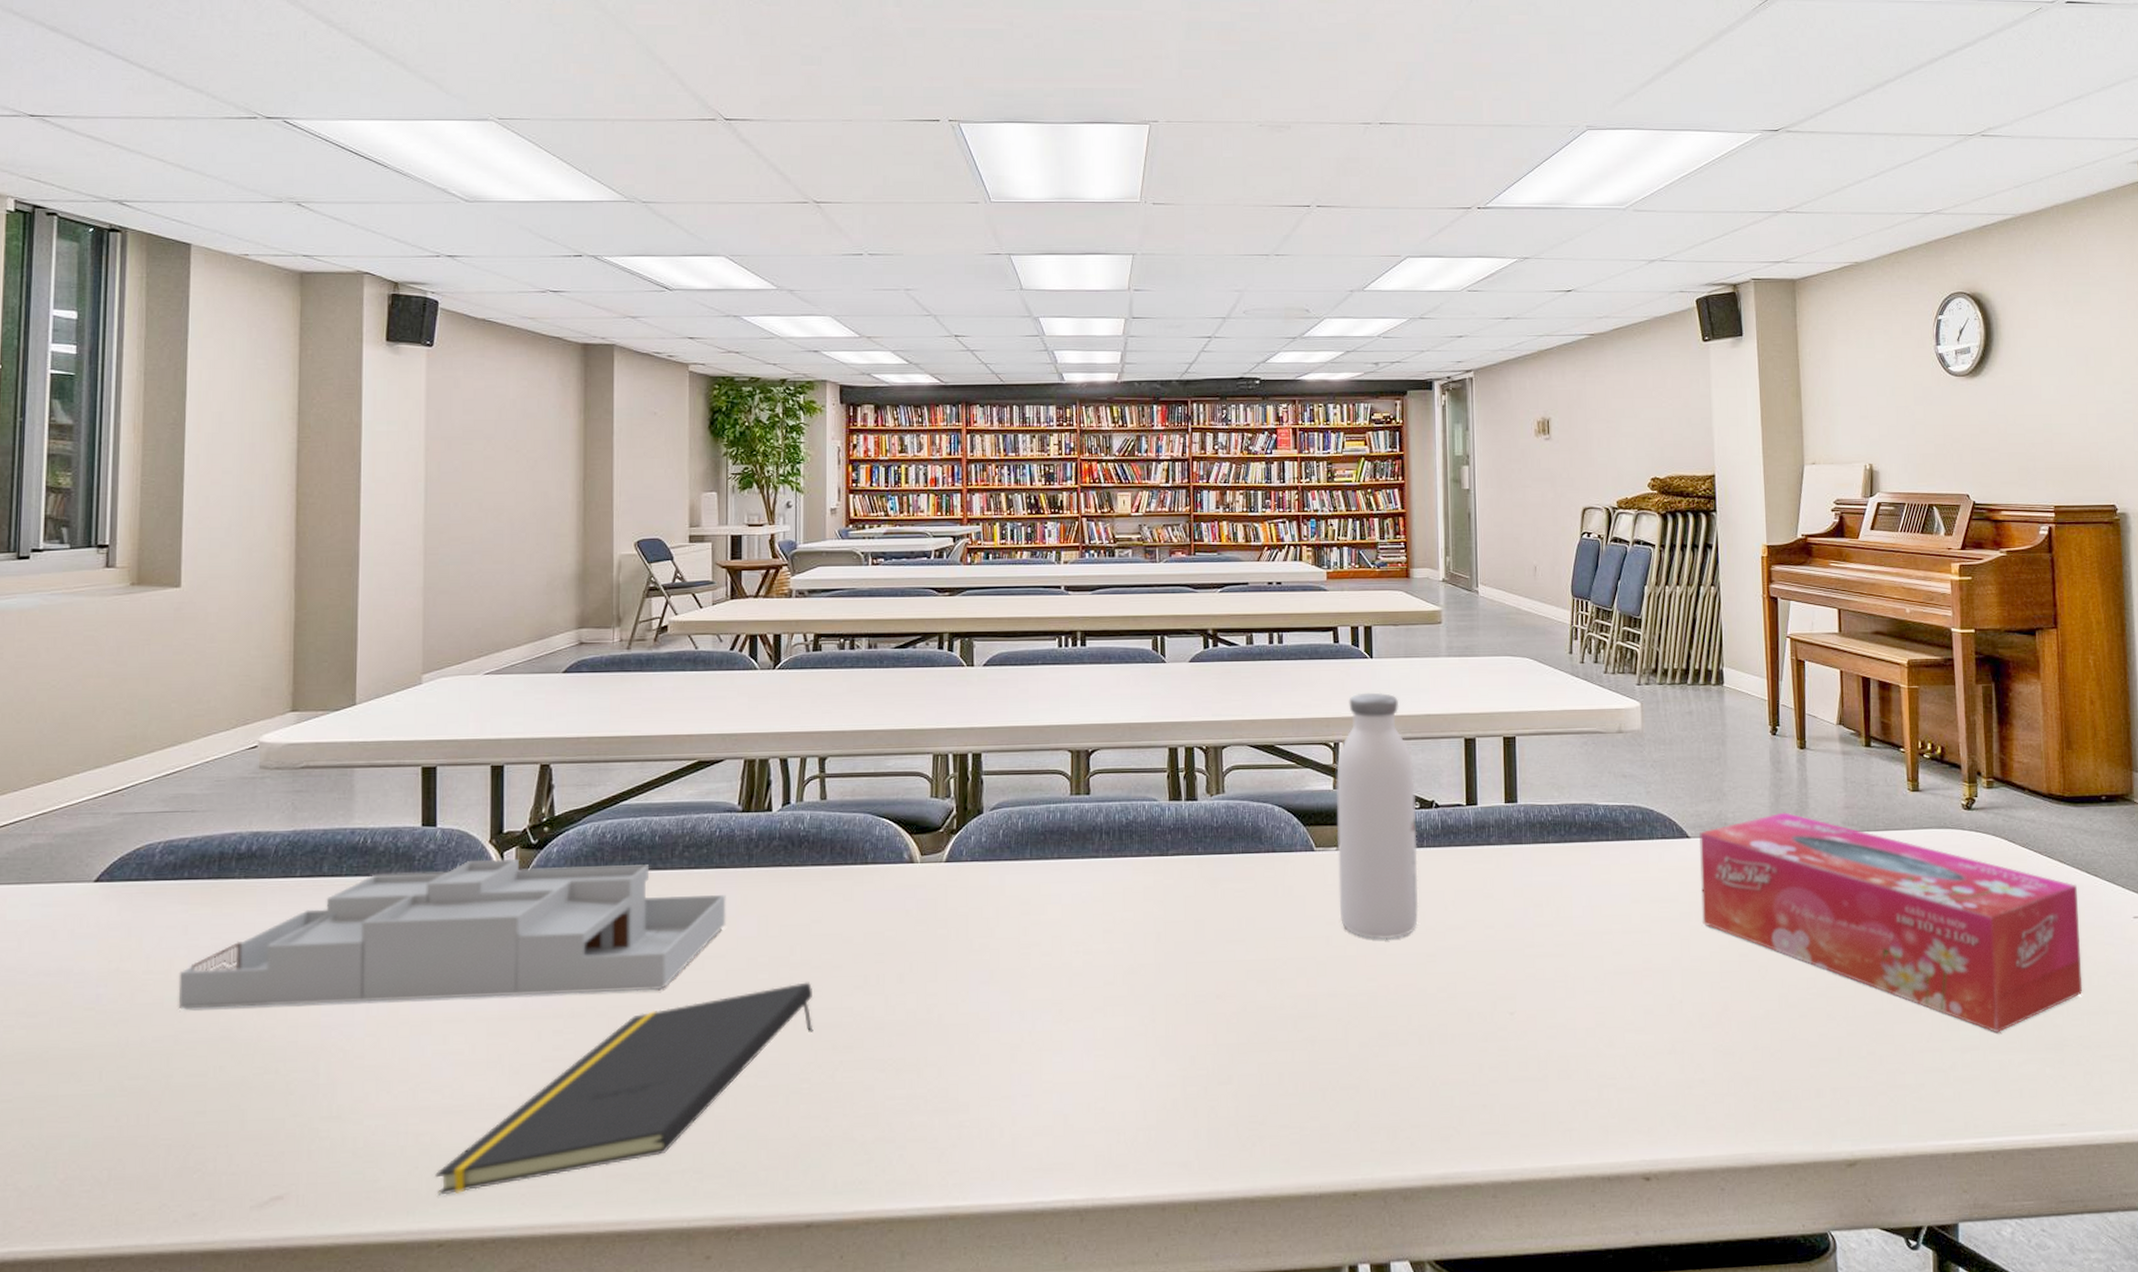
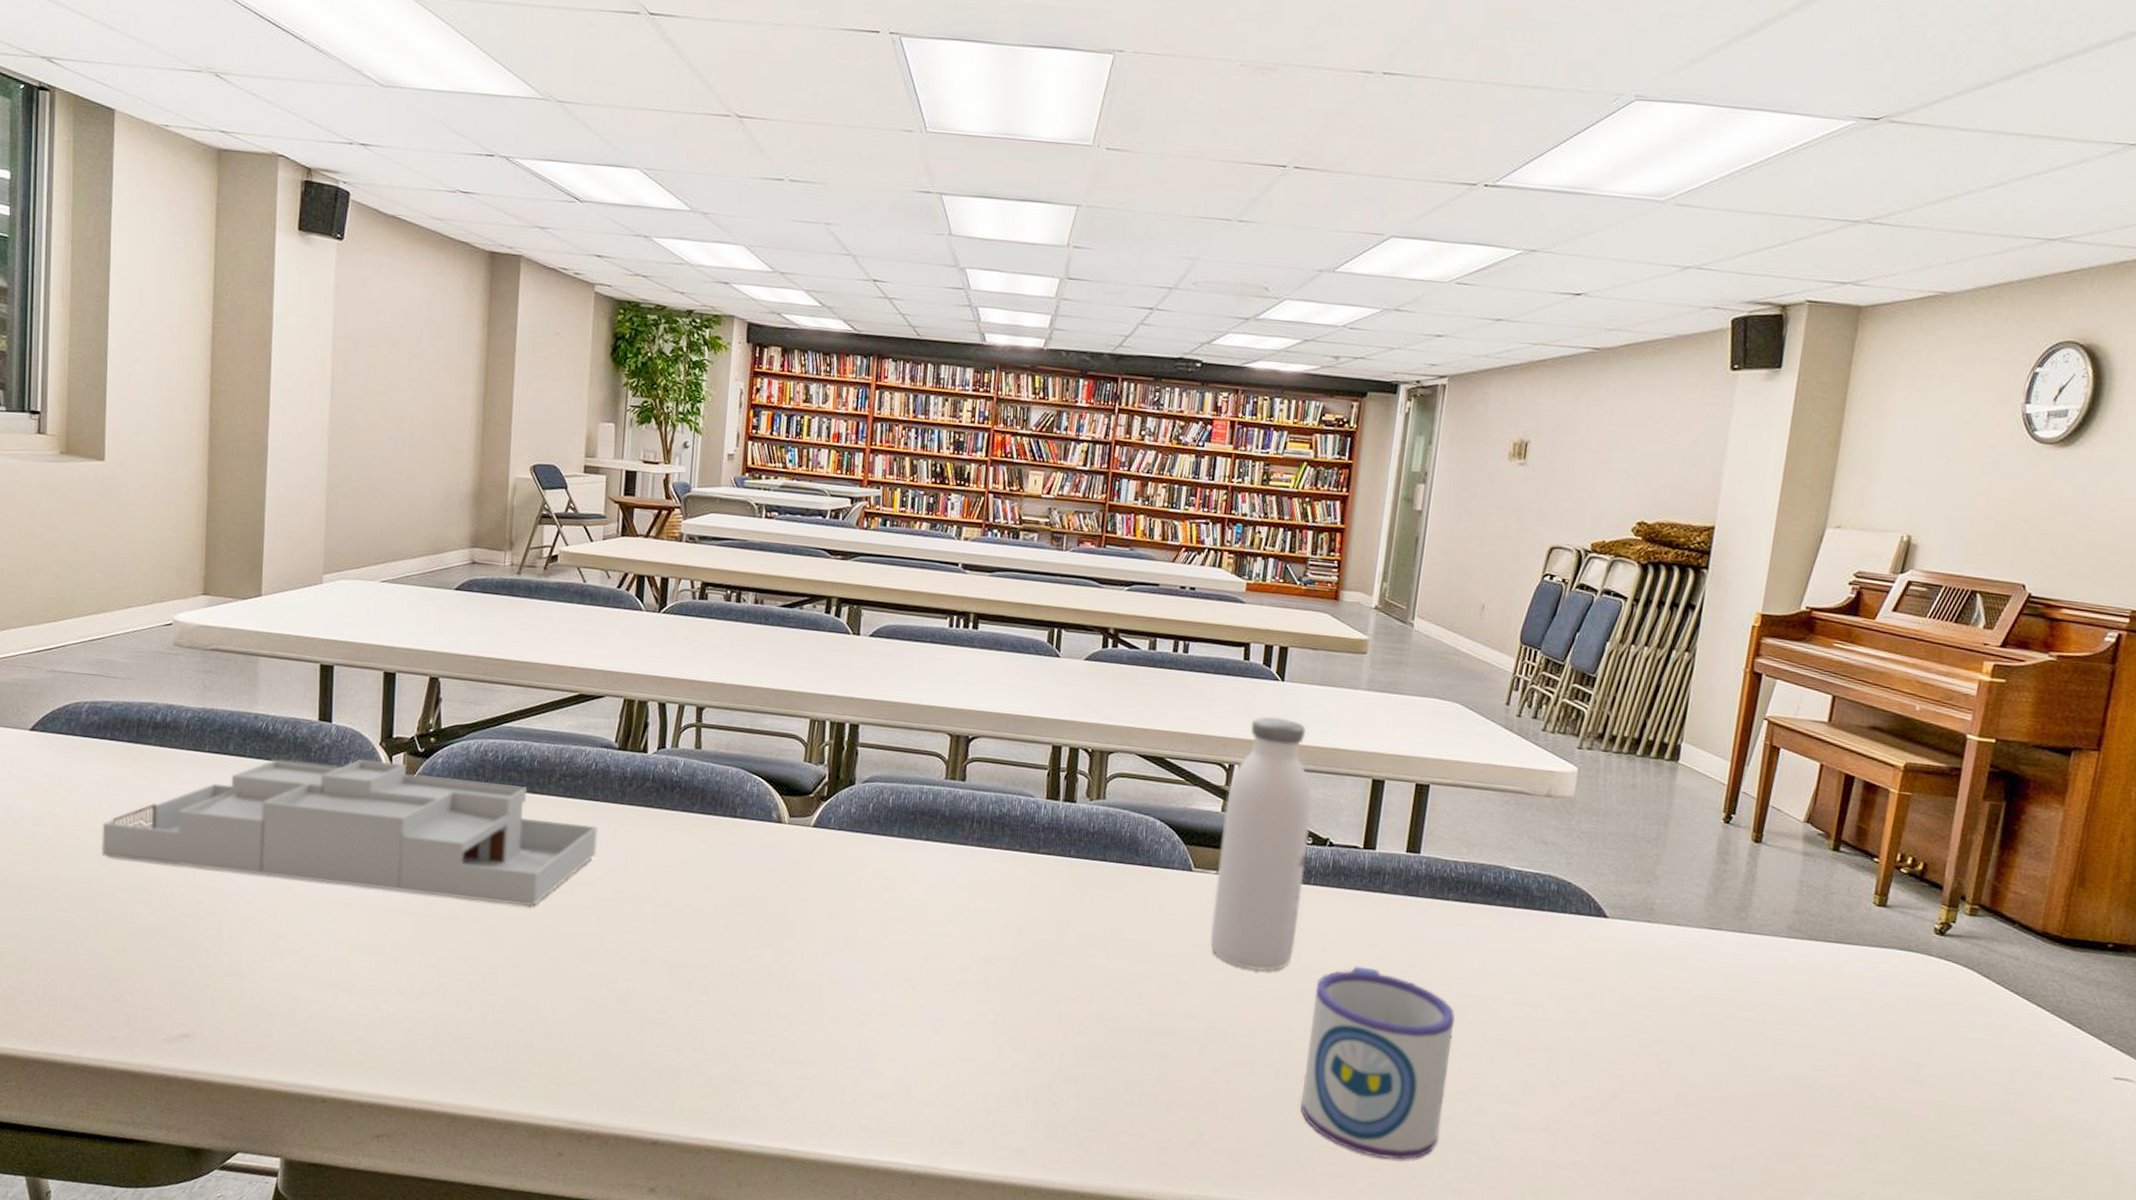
notepad: present [435,982,813,1196] -> none [321,920,674,1059]
mug: none [1443,919,1578,1109] -> present [1301,966,1456,1160]
tissue box: present [1699,812,2083,1033] -> none [1605,906,2053,1171]

